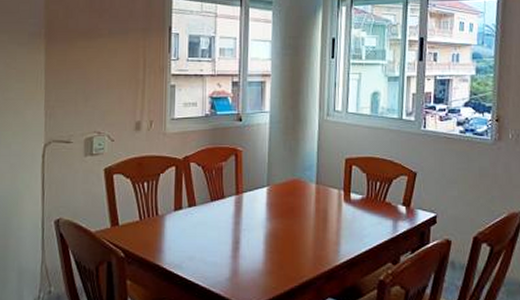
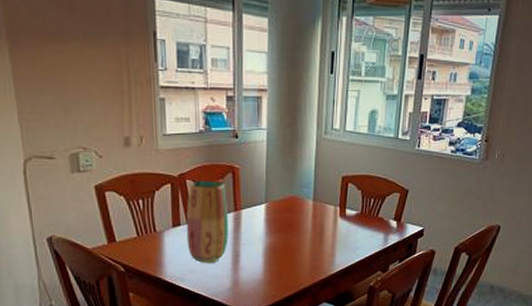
vase: none [187,163,229,251] -> present [186,180,228,264]

